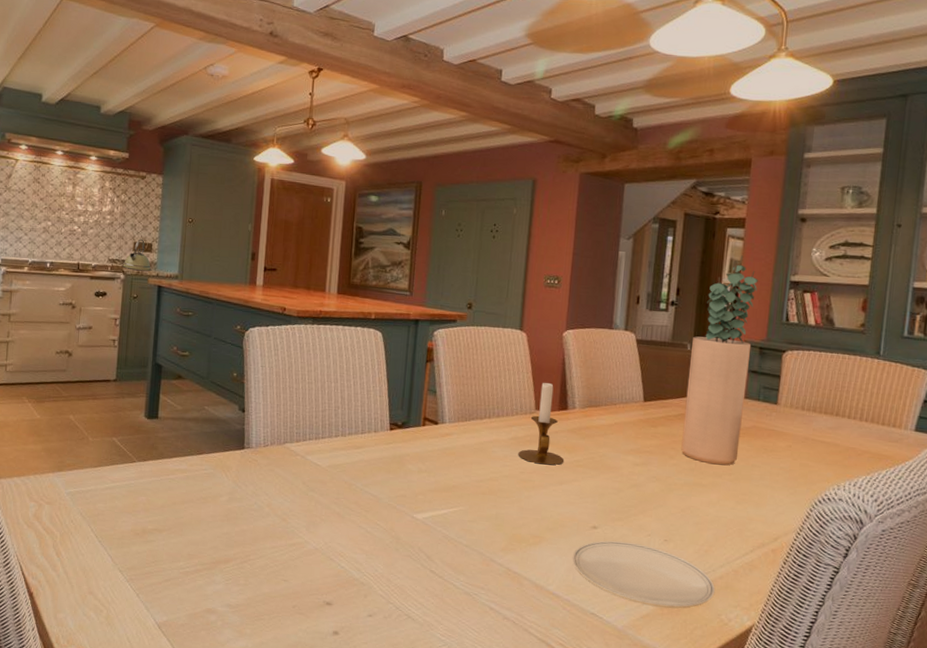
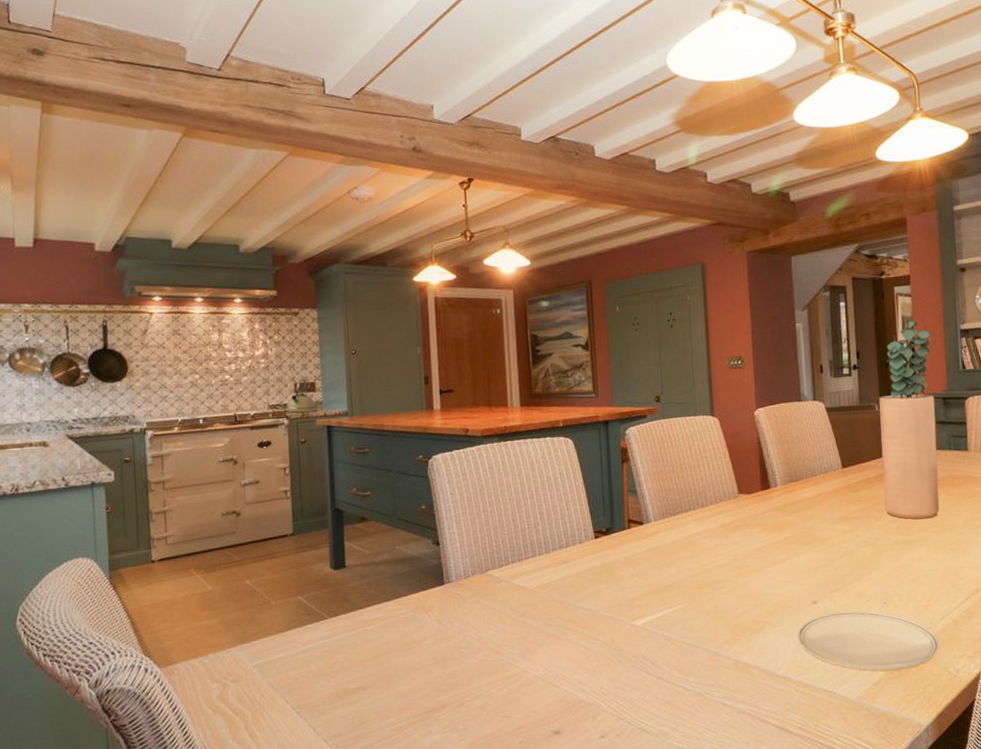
candlestick: present [518,382,564,465] -> none [728,464,774,548]

